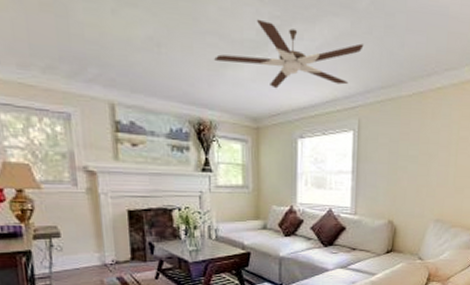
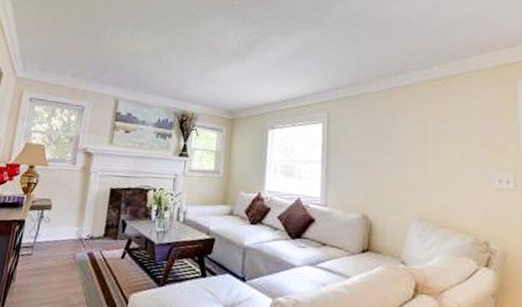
ceiling fan: present [214,19,364,89] -> none [202,34,332,87]

